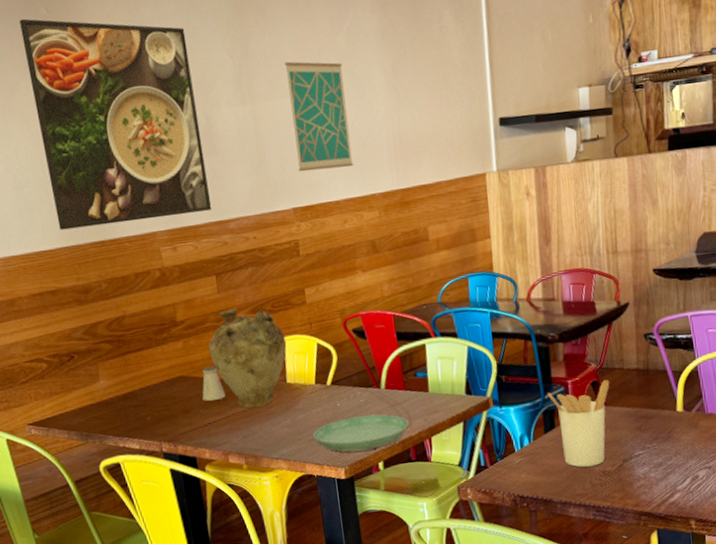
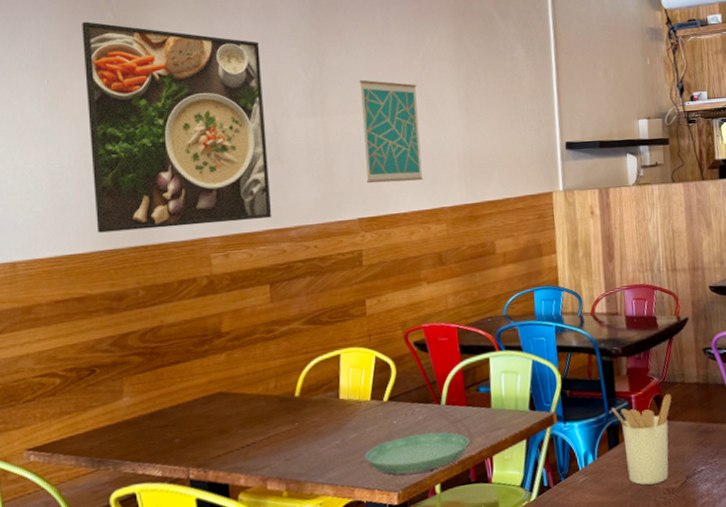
saltshaker: present [202,366,226,401] -> none [242,381,270,420]
vase: present [208,308,287,408] -> none [255,318,342,427]

